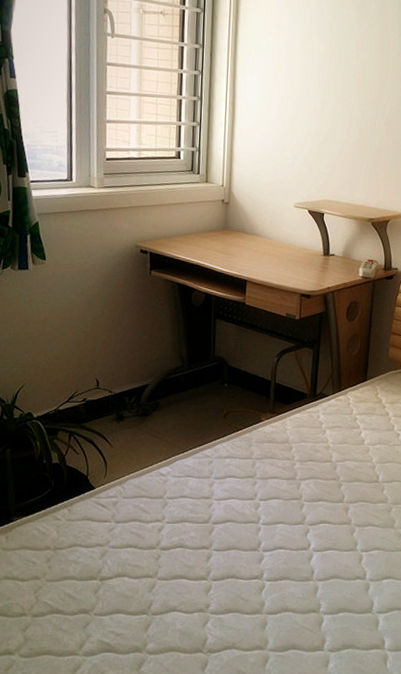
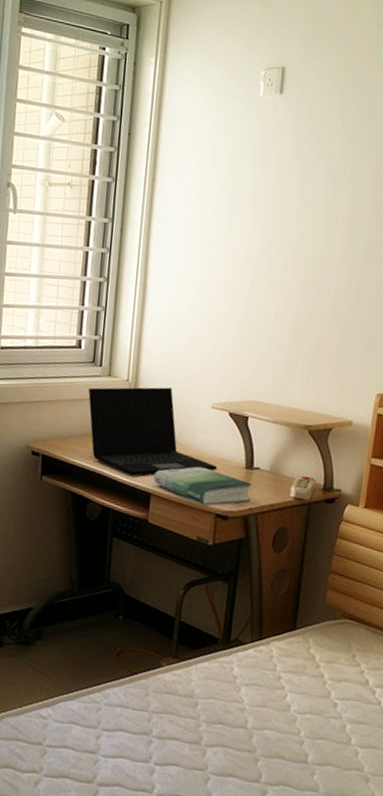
laptop: none [189,191,301,266] -> present [88,387,218,476]
book: none [248,255,329,287] -> present [153,466,252,506]

